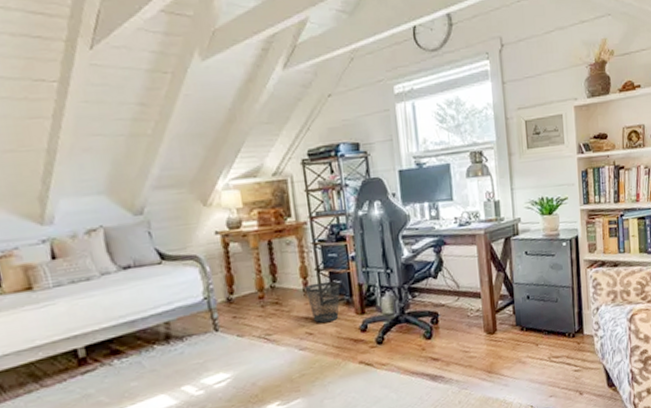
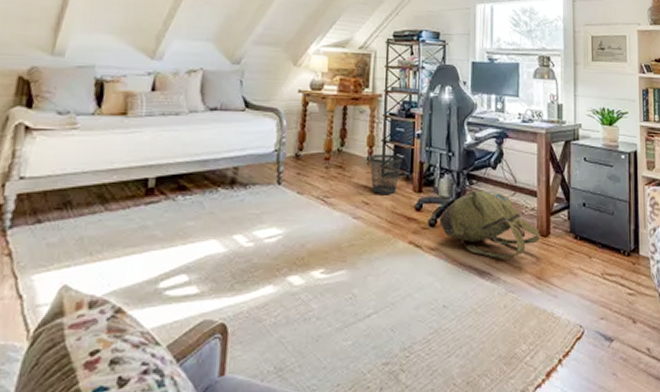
backpack: none [386,299,487,363] -> present [439,190,539,259]

